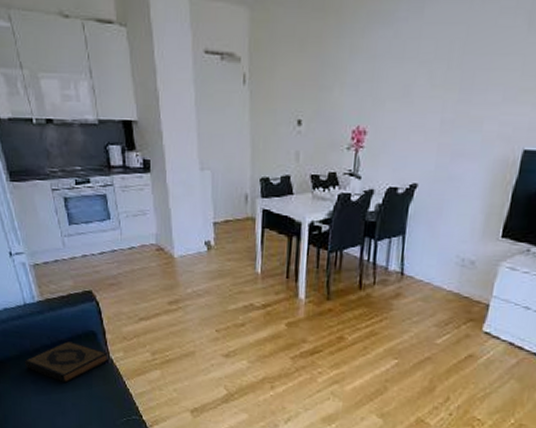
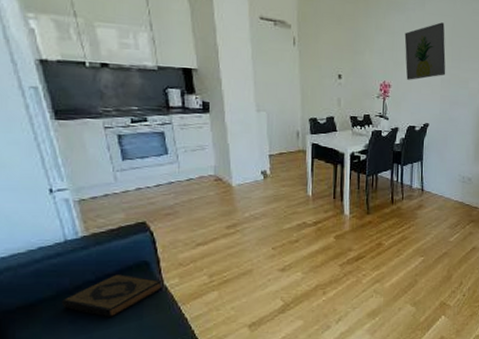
wall art: none [389,34,453,123] -> present [404,22,446,80]

